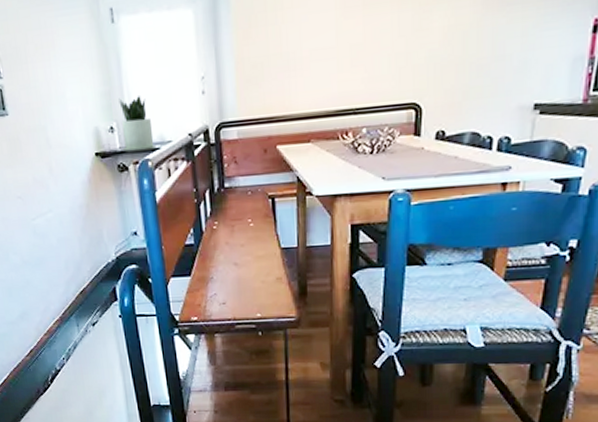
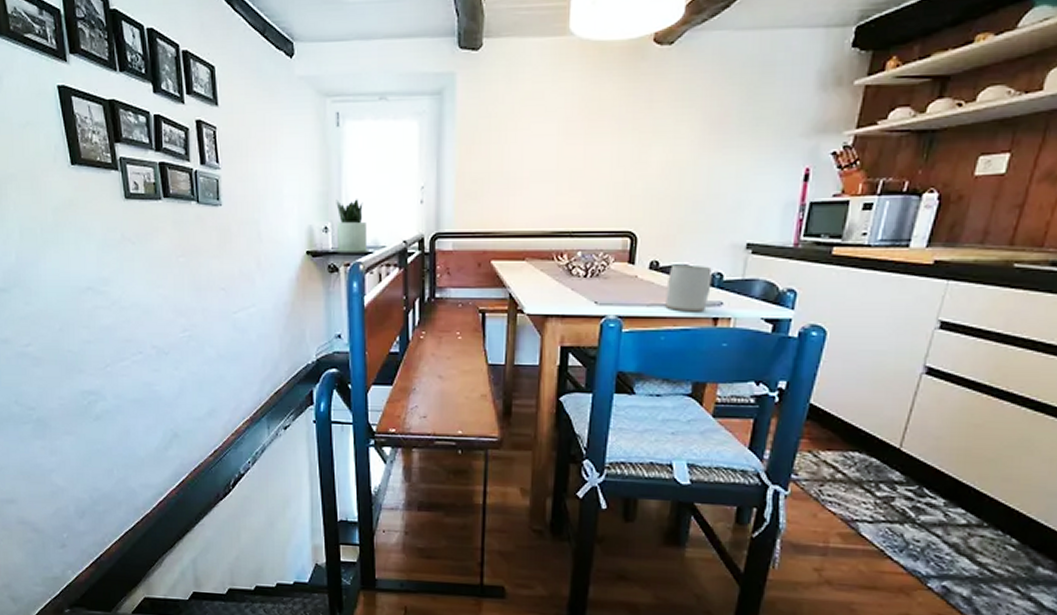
mug: none [453,131,499,180] -> present [665,264,712,312]

